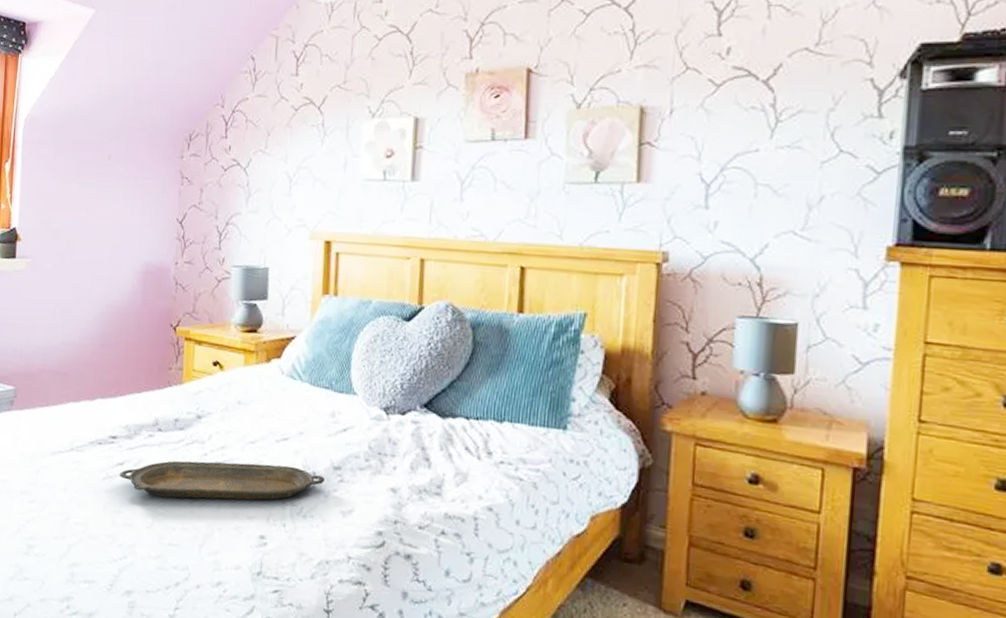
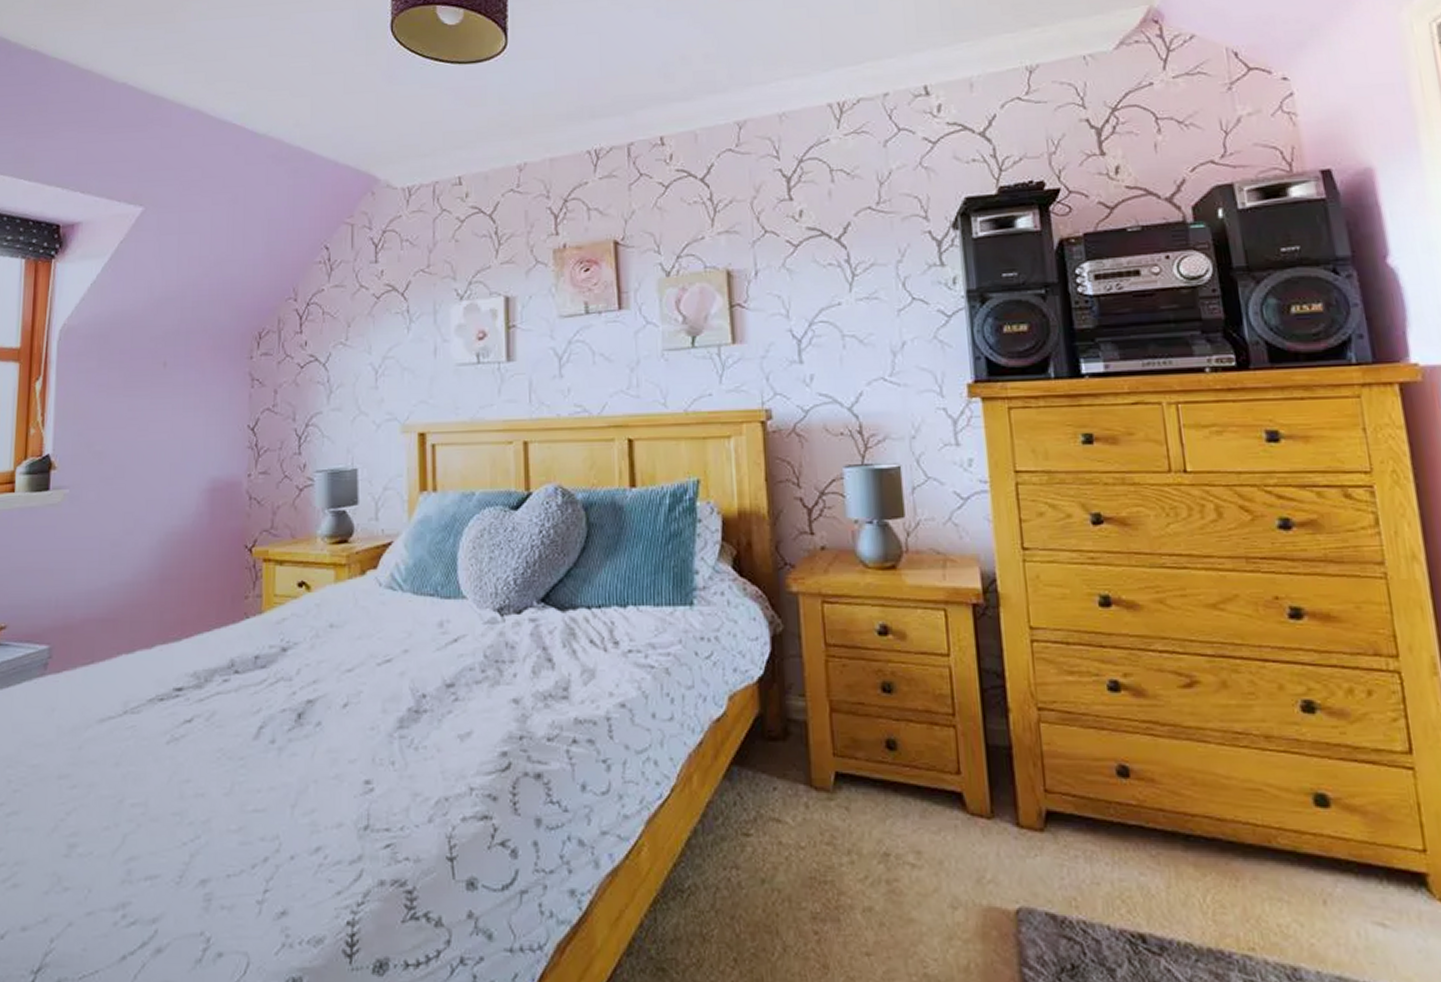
serving tray: present [119,460,326,500] -> none [187,691,438,754]

